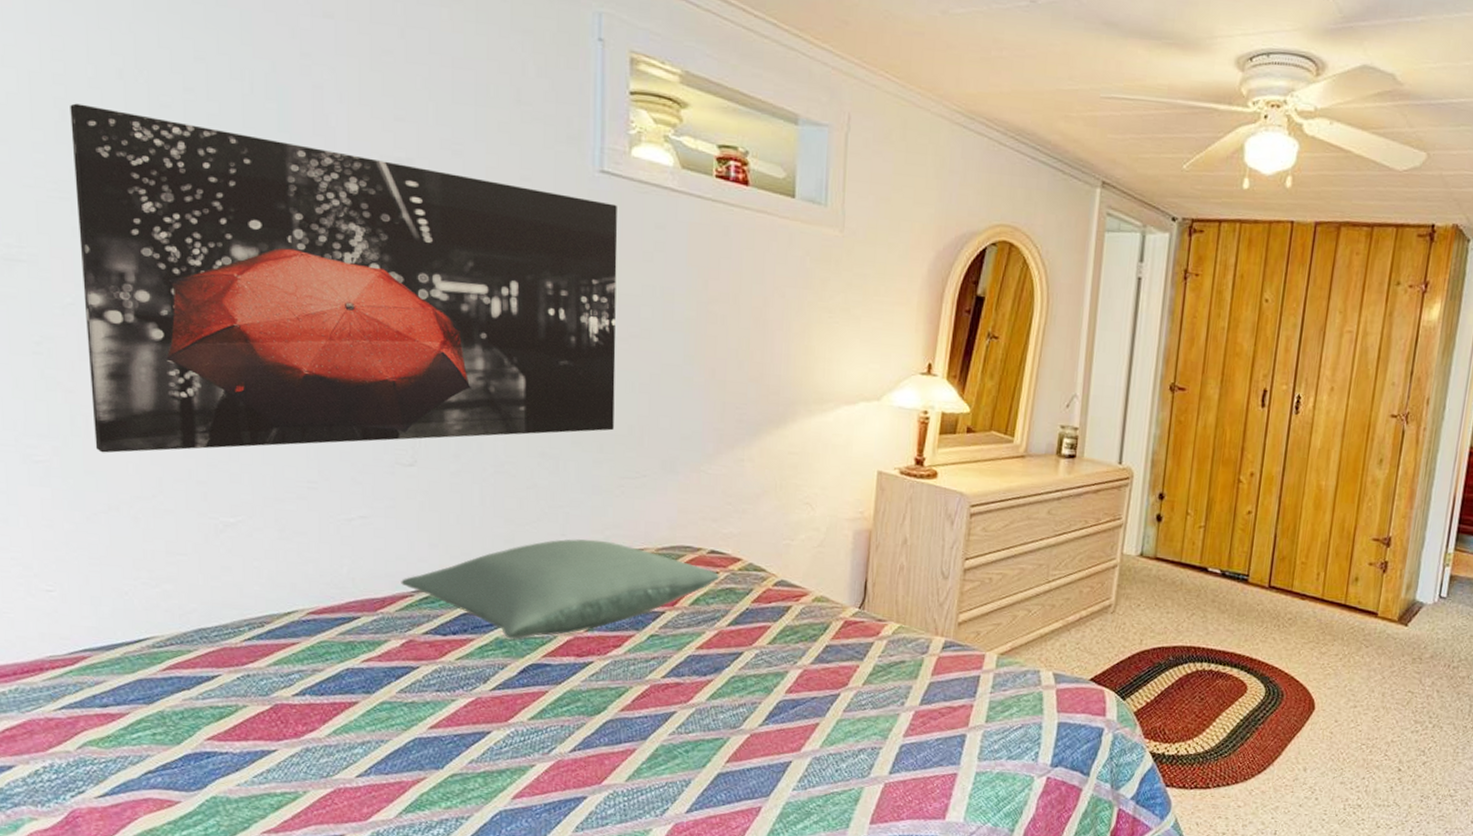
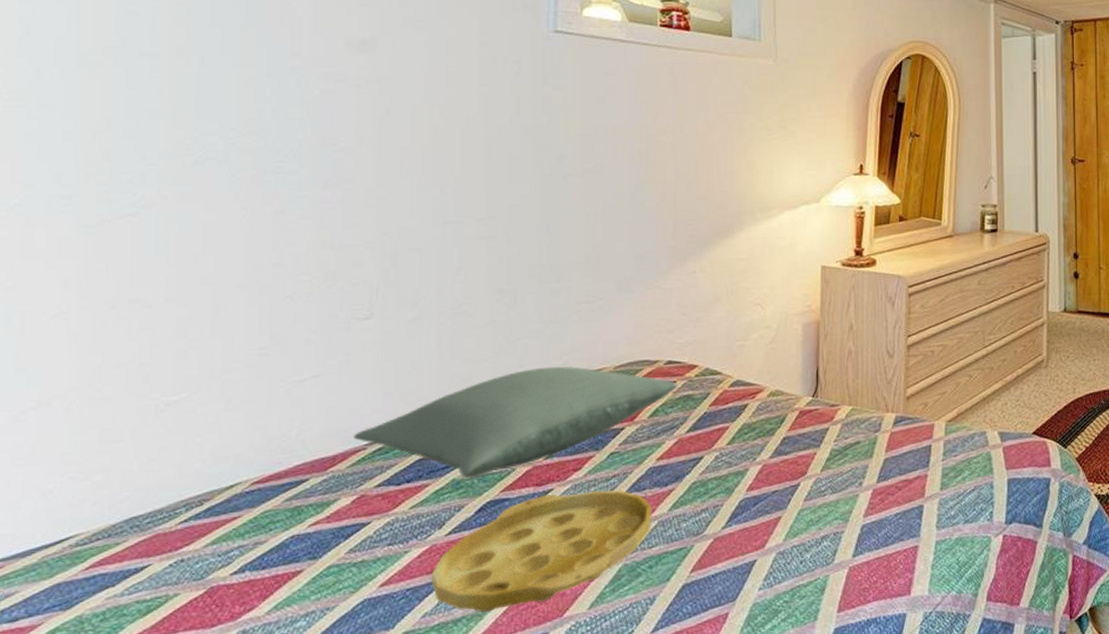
wall art: present [70,103,618,453] -> none [30,19,571,348]
tray: none [478,666,691,769] -> present [432,490,653,613]

